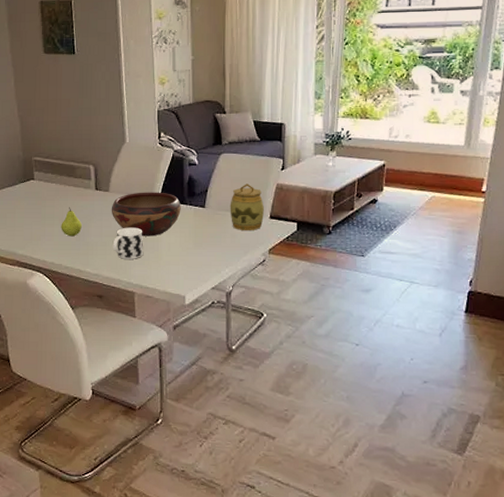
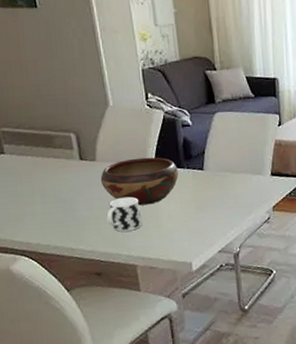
fruit: present [61,207,82,237] -> none [43,181,69,214]
jar: present [230,184,264,230] -> none [229,142,265,190]

